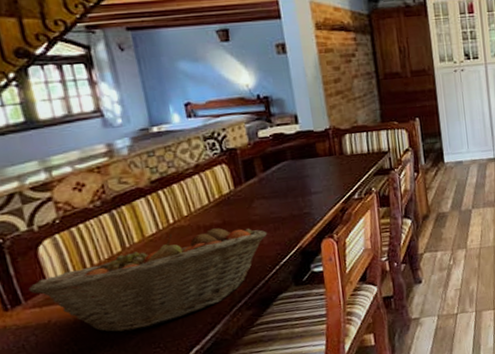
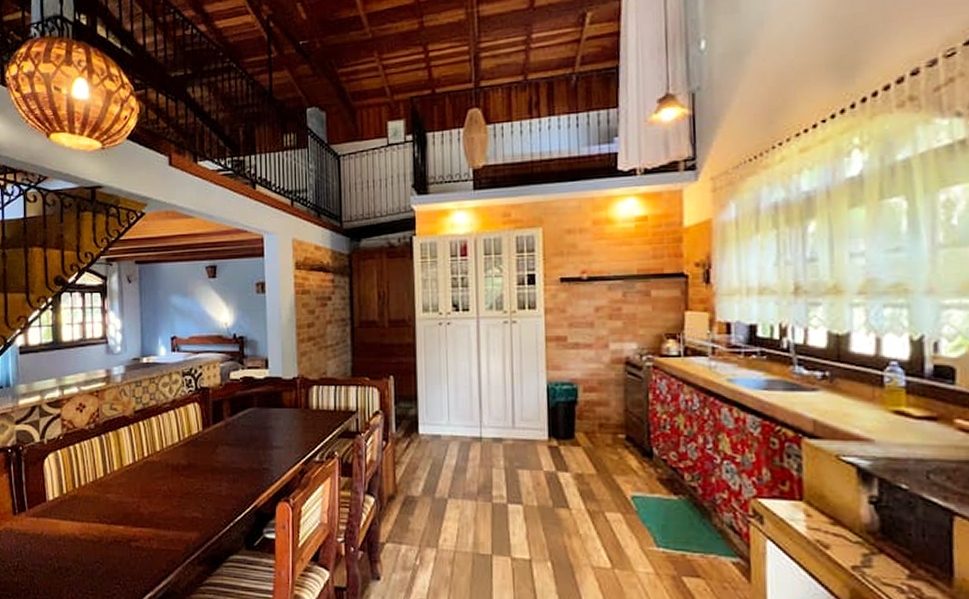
fruit basket: present [28,228,267,333] -> none [32,467,225,561]

